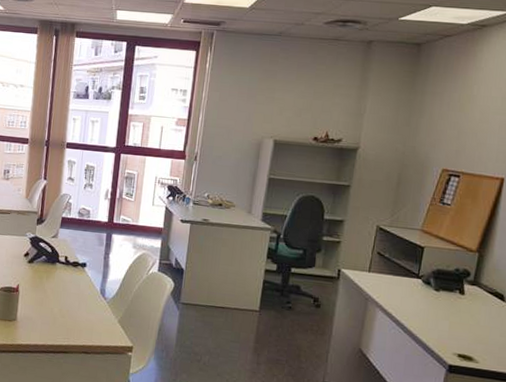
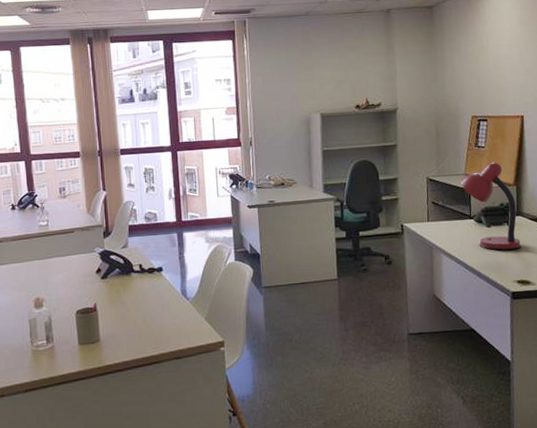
desk lamp: none [414,222,475,321] -> present [460,162,522,251]

